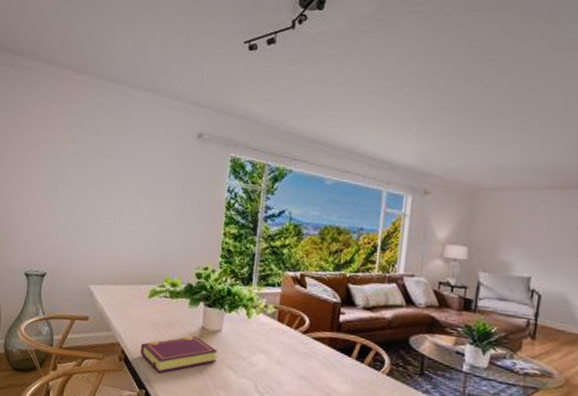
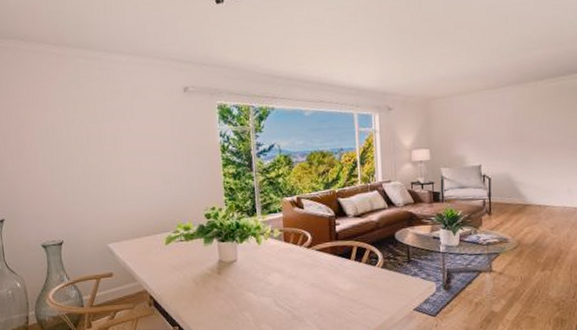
book: present [141,336,217,373] -> none [167,270,237,309]

